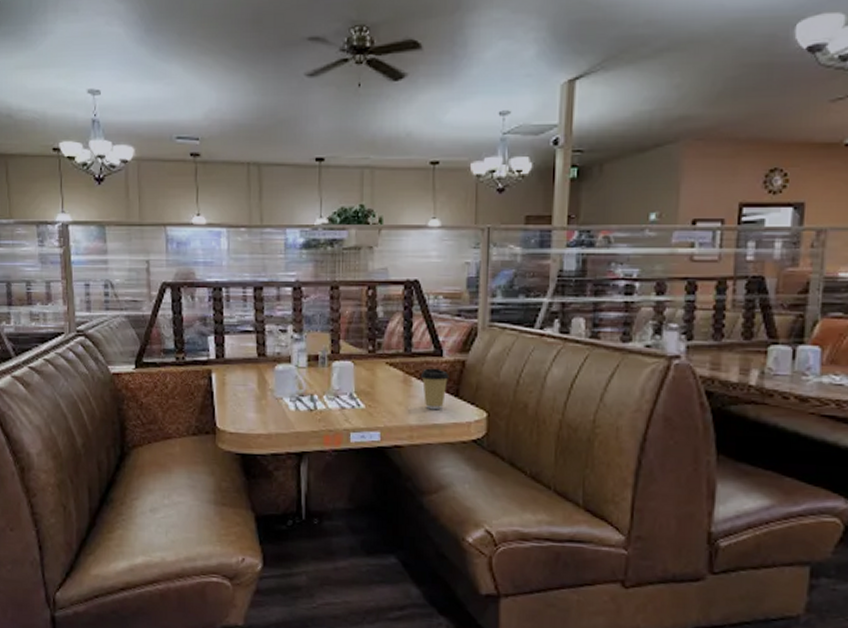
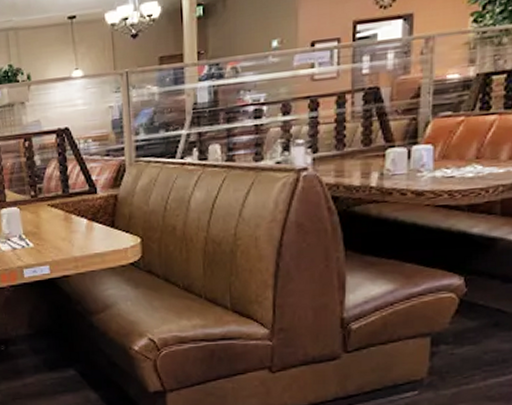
coffee cup: present [420,368,449,410] -> none [78,204,105,242]

